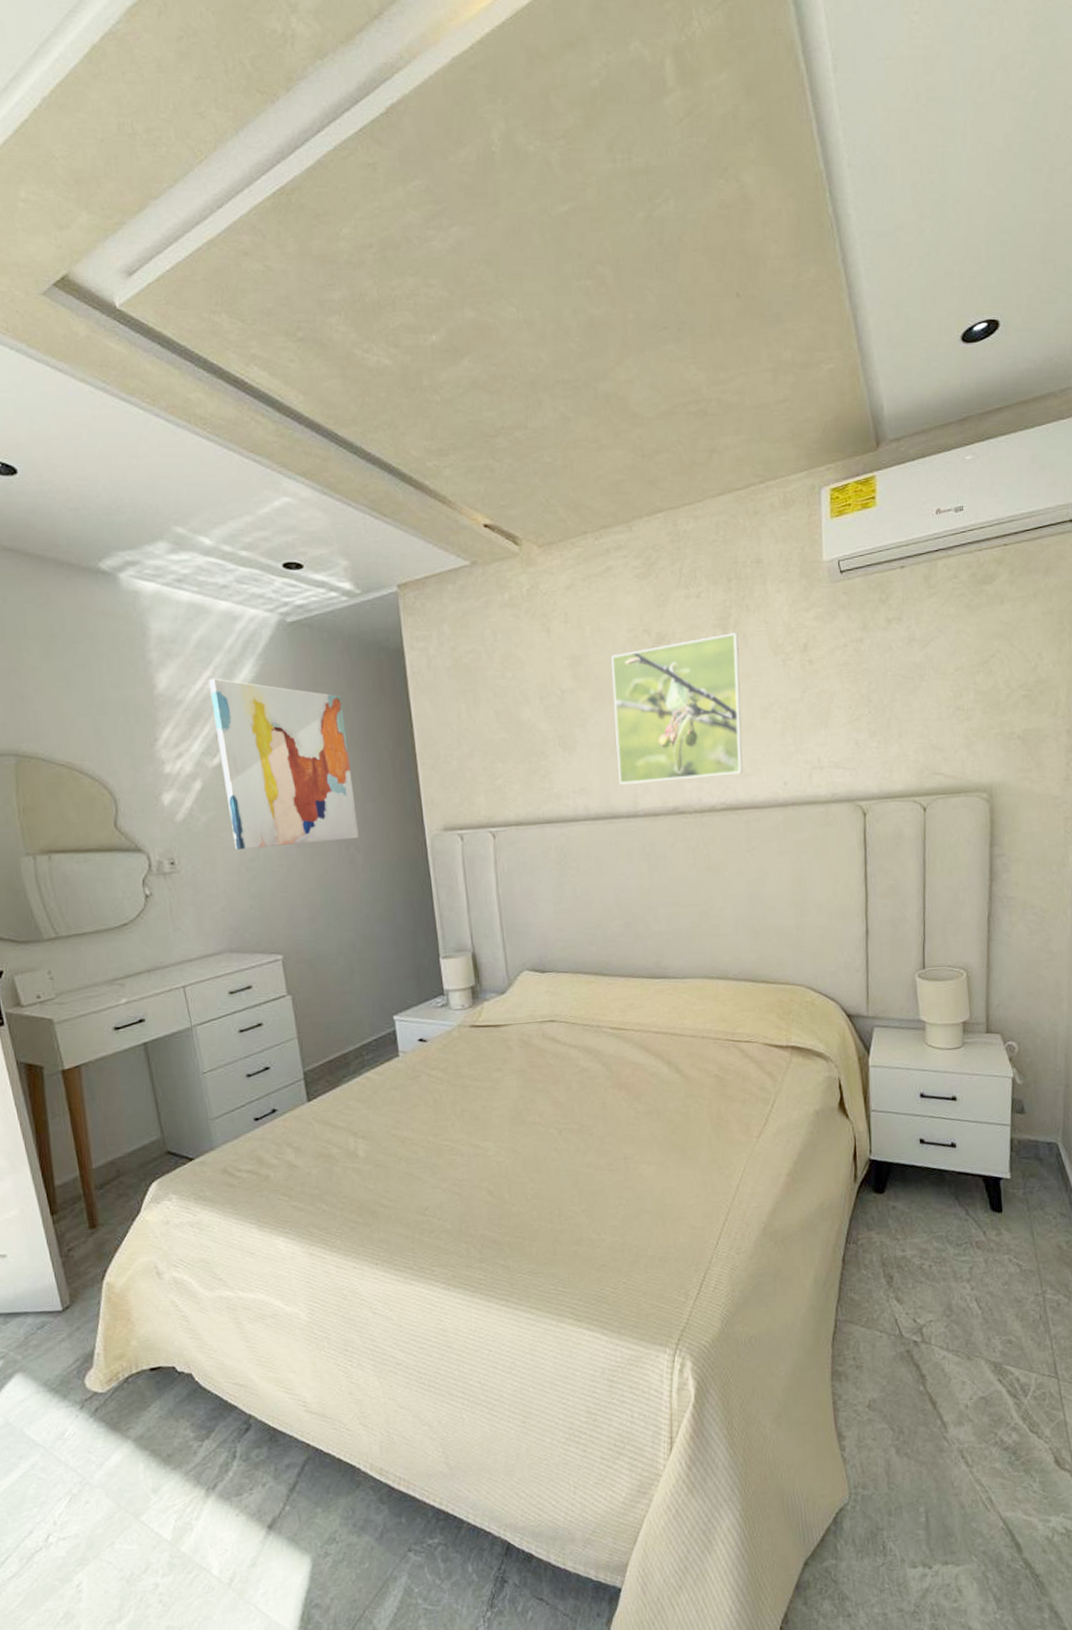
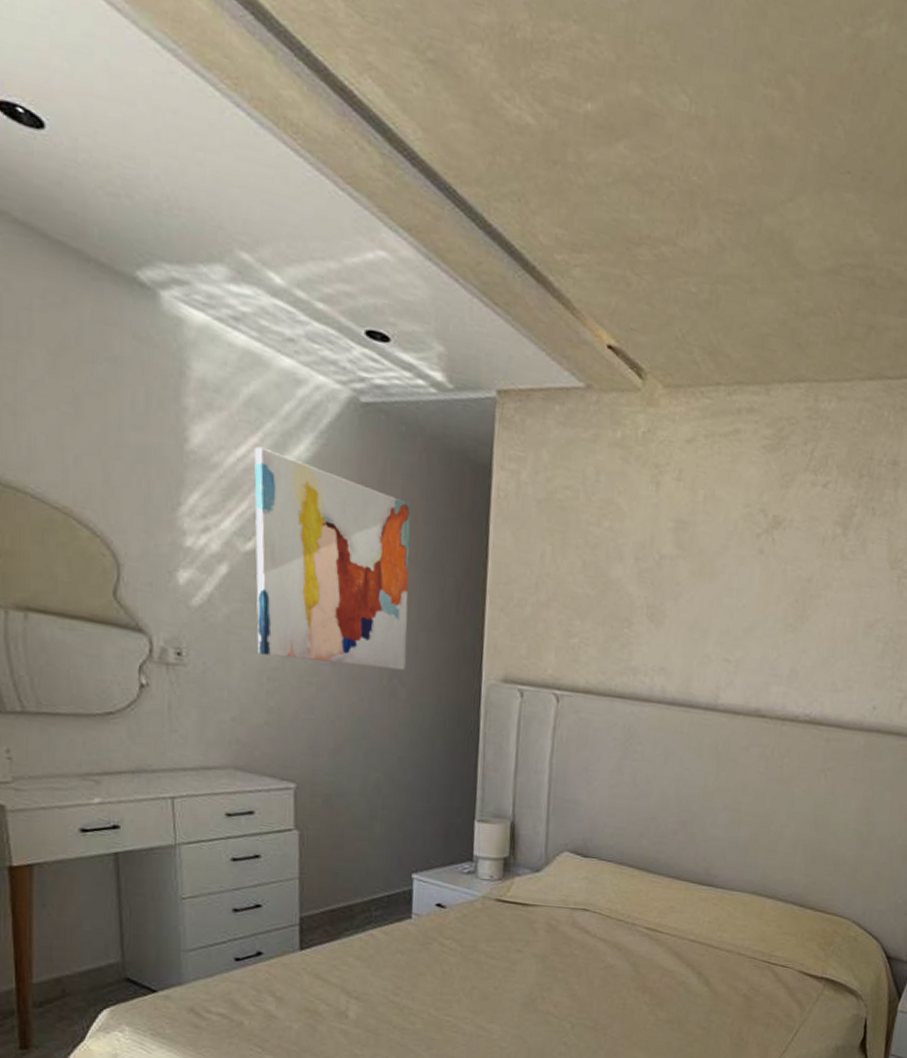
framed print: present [611,633,743,785] -> none [703,528,858,688]

